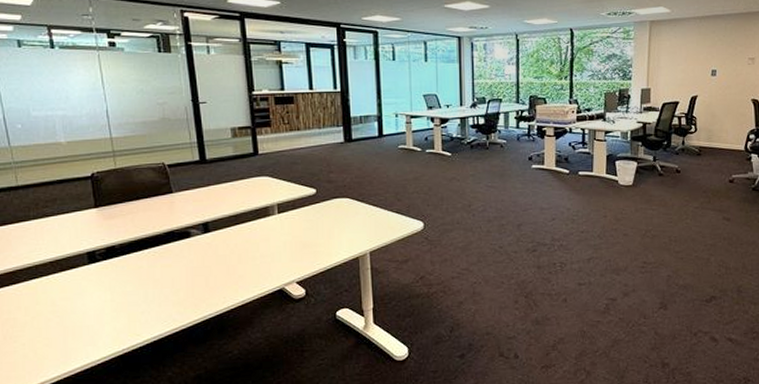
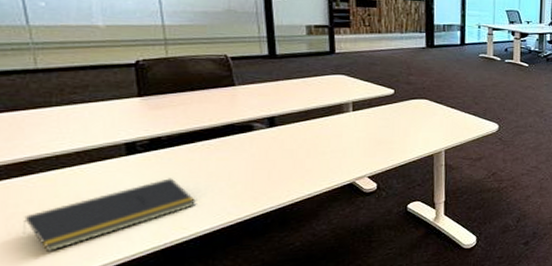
notepad: none [14,285,147,355] -> present [21,178,197,251]

